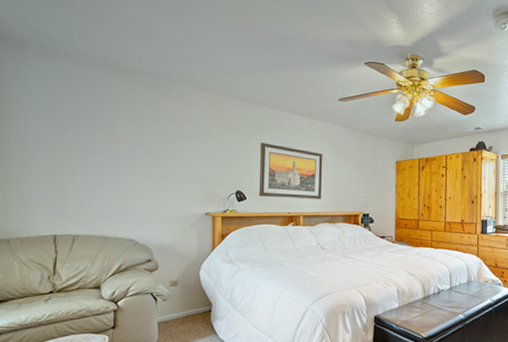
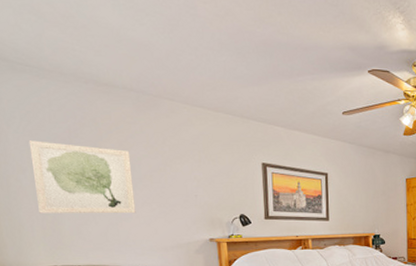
wall art: none [47,117,139,187] -> present [28,140,136,214]

